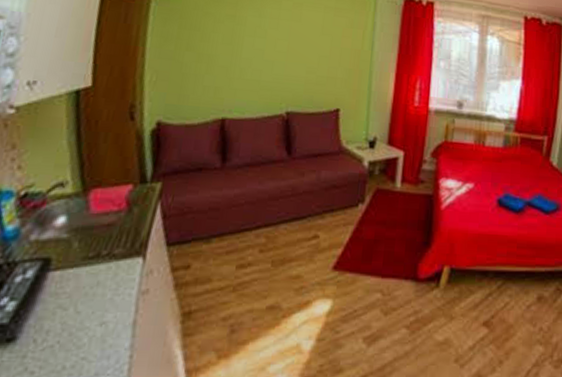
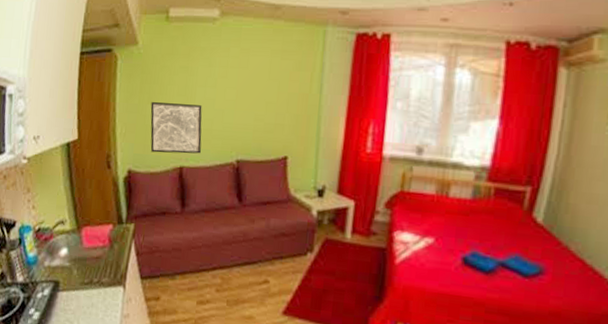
wall art: none [187,49,250,105] -> present [150,102,202,154]

